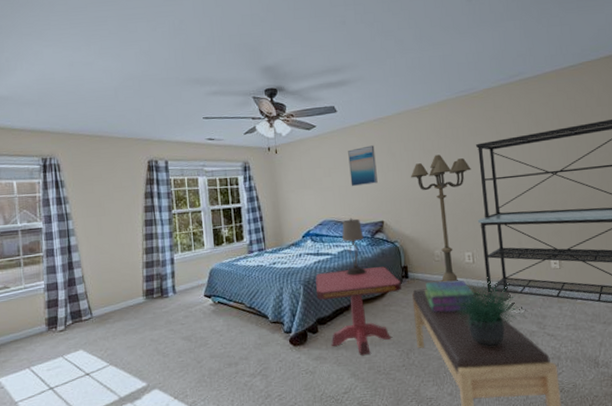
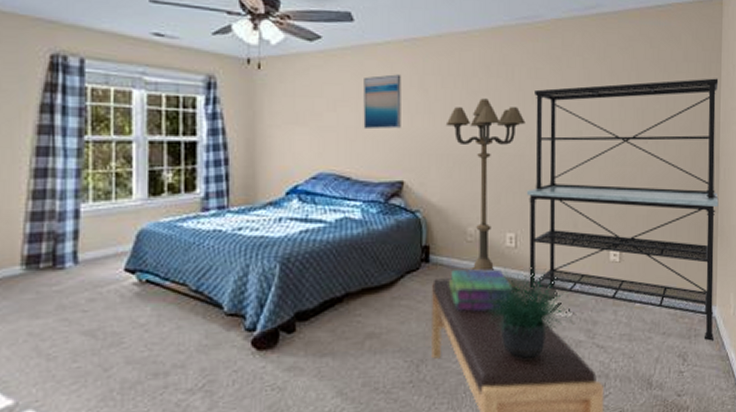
side table: present [315,267,401,355] -> none [297,244,418,366]
table lamp: present [342,218,367,276] -> none [342,173,374,254]

